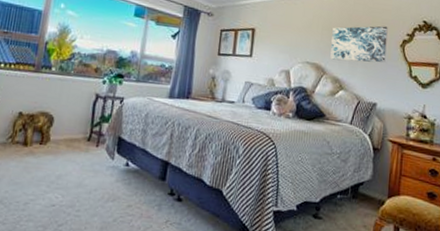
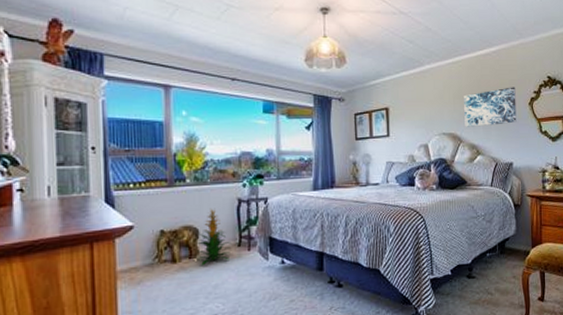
indoor plant: none [46,98,83,154] -> present [196,208,233,266]

